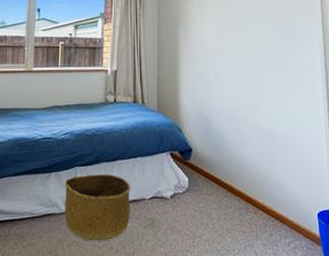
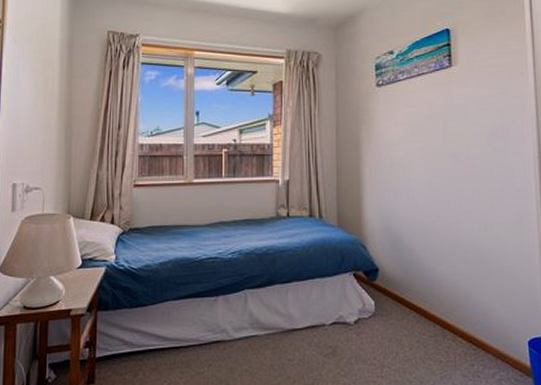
basket: present [64,174,130,241] -> none [233,297,308,371]

